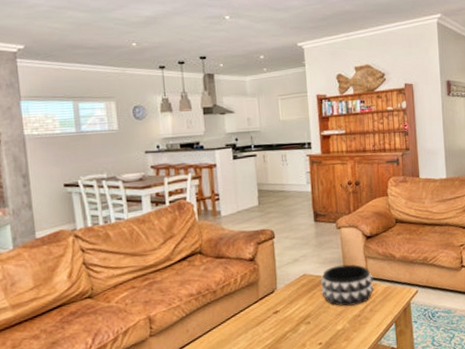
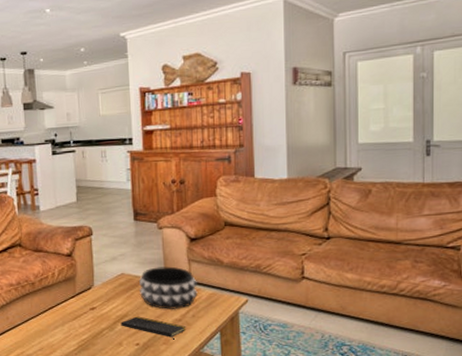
notepad: none [304,315,365,335] -> present [121,316,186,340]

